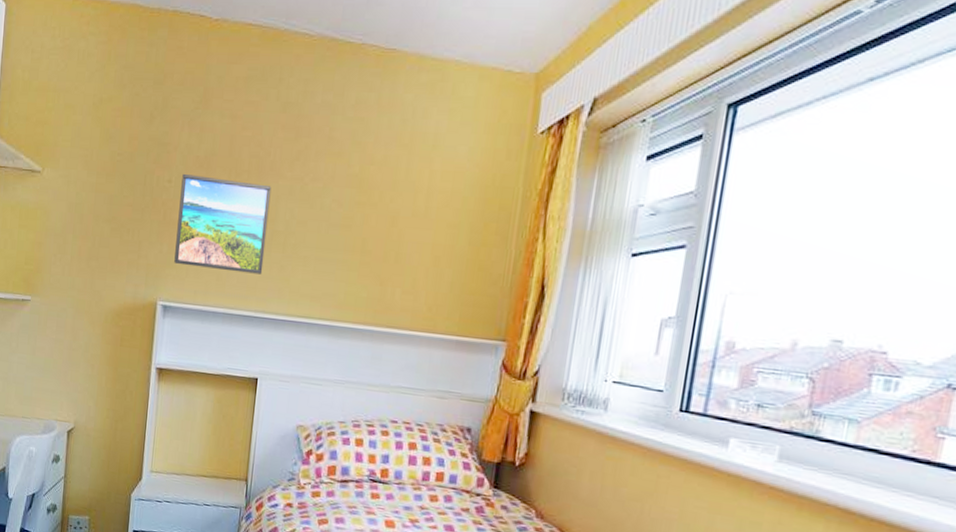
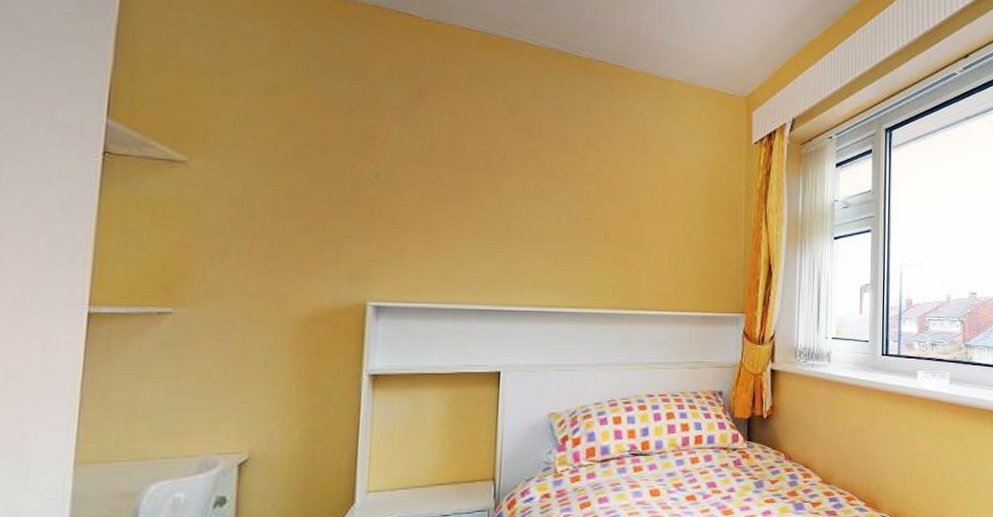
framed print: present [174,173,272,275] -> none [388,168,503,268]

